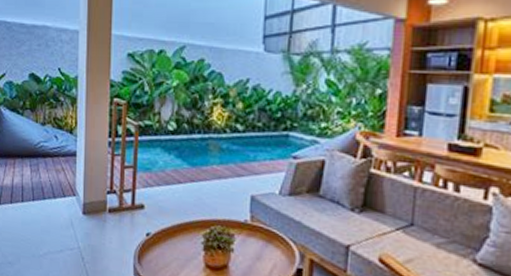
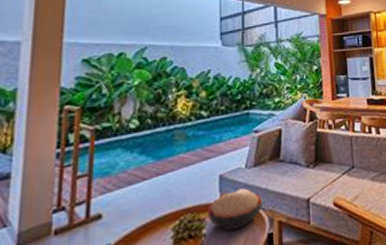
decorative bowl: none [238,214,296,255] -> present [209,188,264,231]

